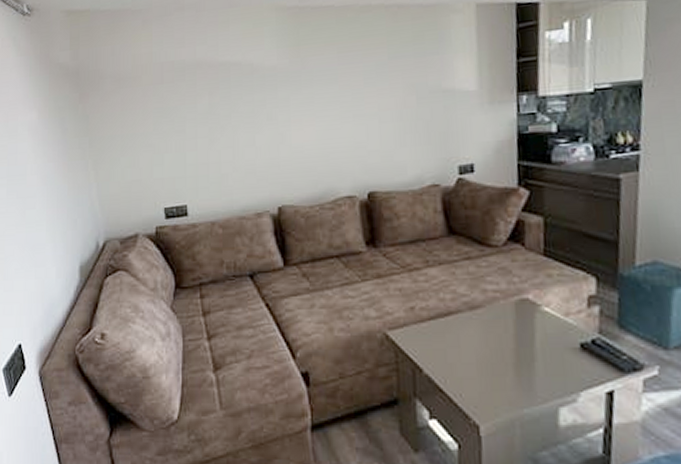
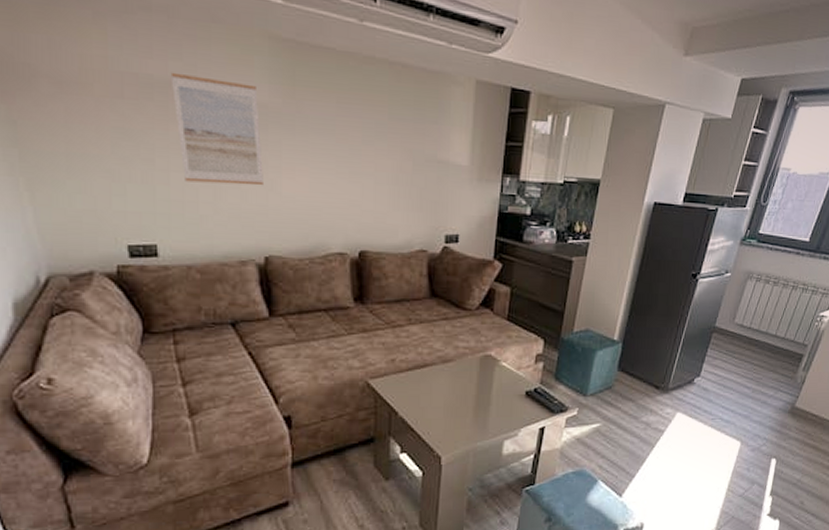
wall art: none [198,52,275,146] -> present [170,72,263,186]

